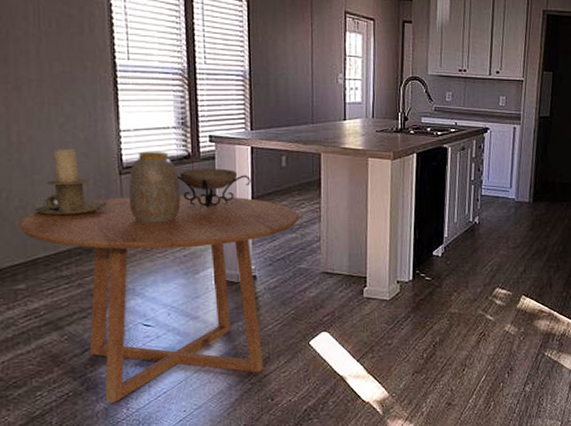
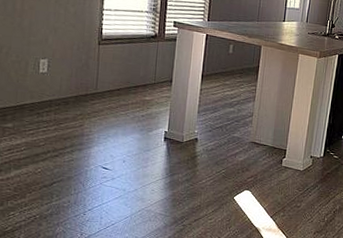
dining table: present [18,195,299,403] -> none [13,62,238,228]
candle holder: present [35,149,107,216] -> none [28,18,86,73]
vase: present [128,151,180,224] -> none [103,28,146,88]
decorative bowl: present [178,168,251,208] -> none [144,46,203,79]

